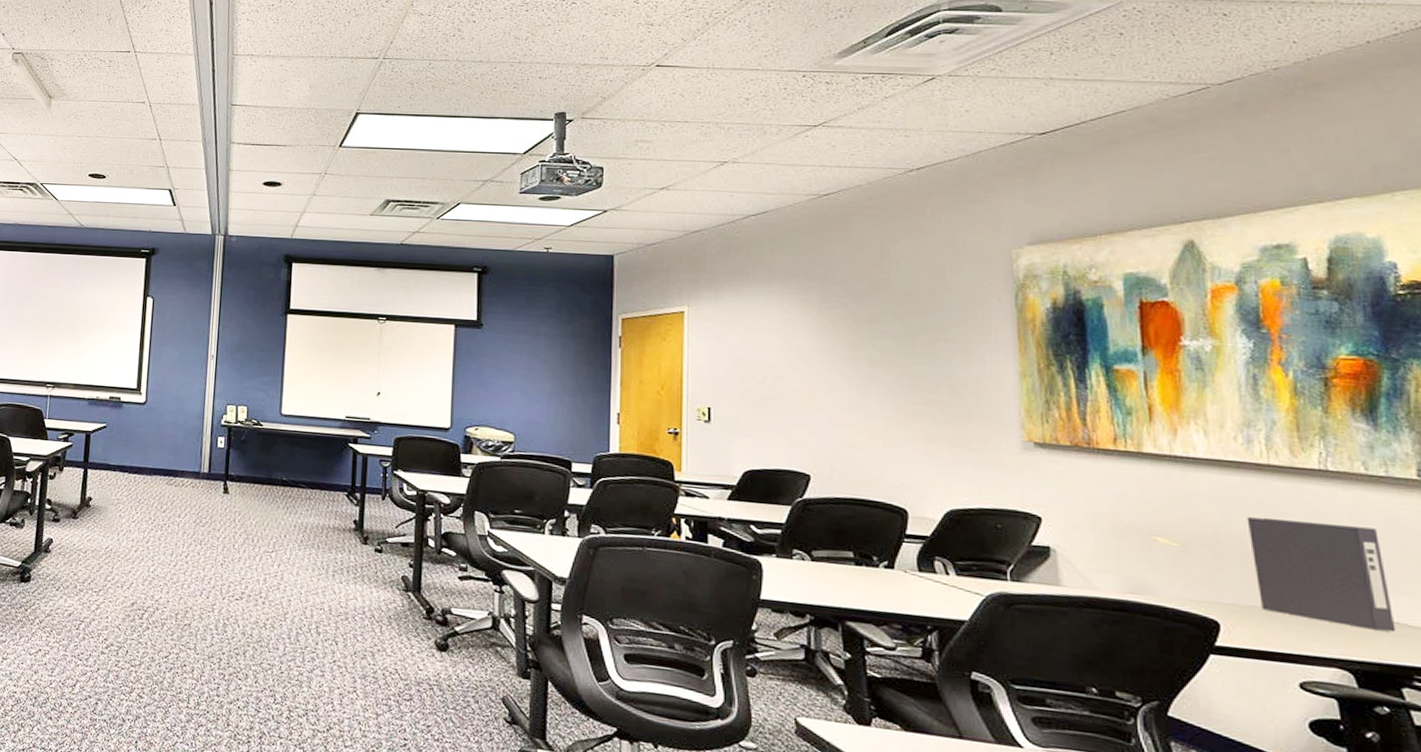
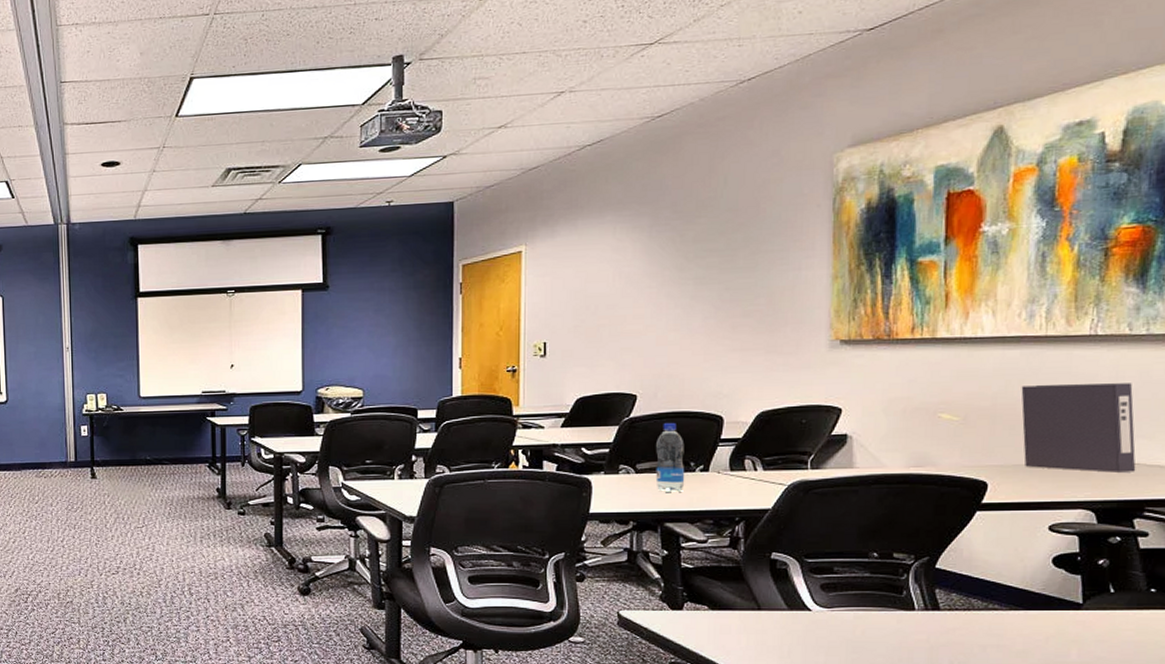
bottle: none [834,508,868,589] -> present [655,422,685,493]

